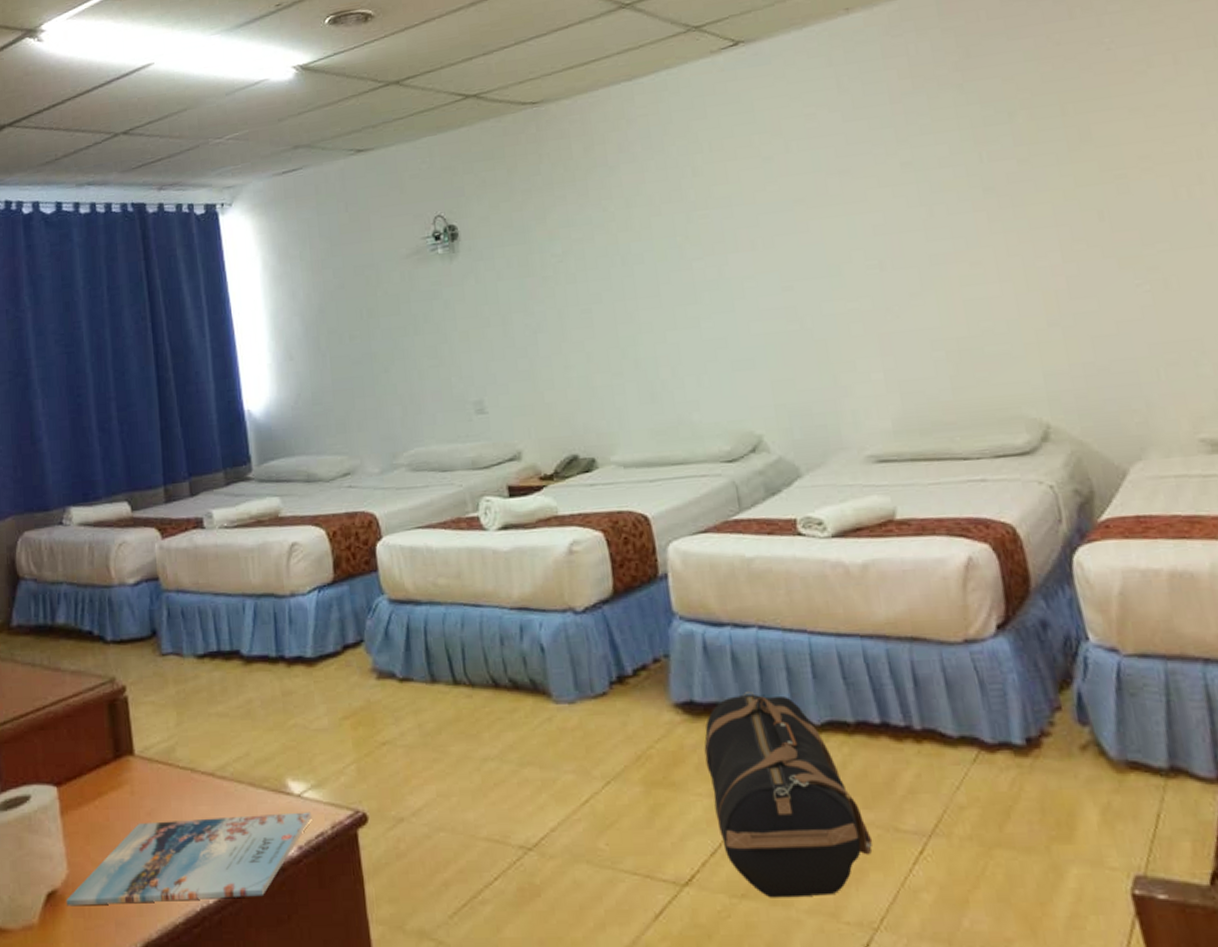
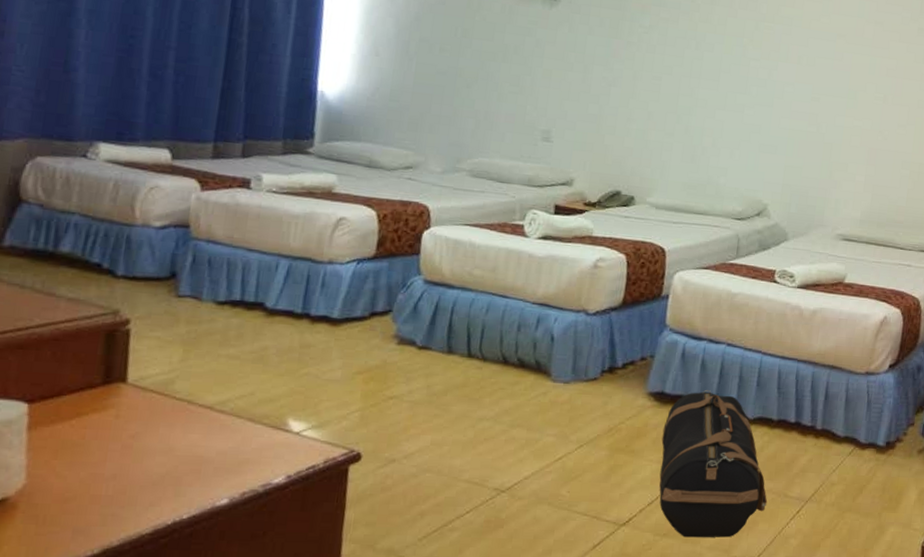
magazine: present [66,812,312,906] -> none [17,444,307,515]

